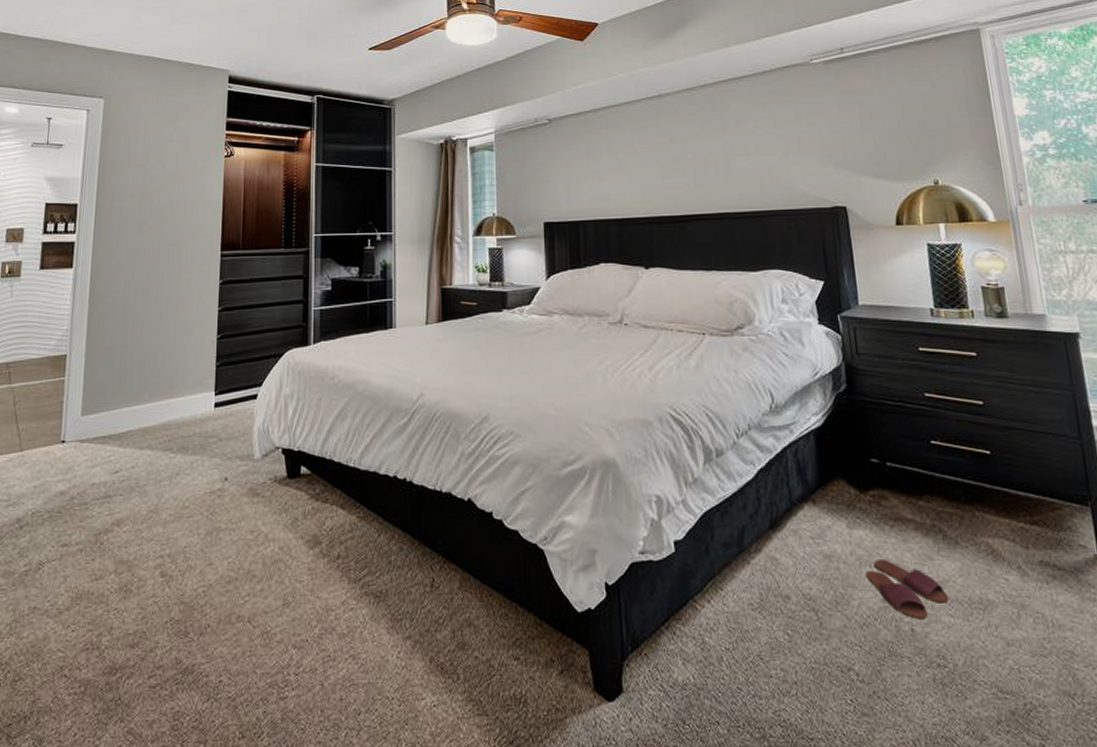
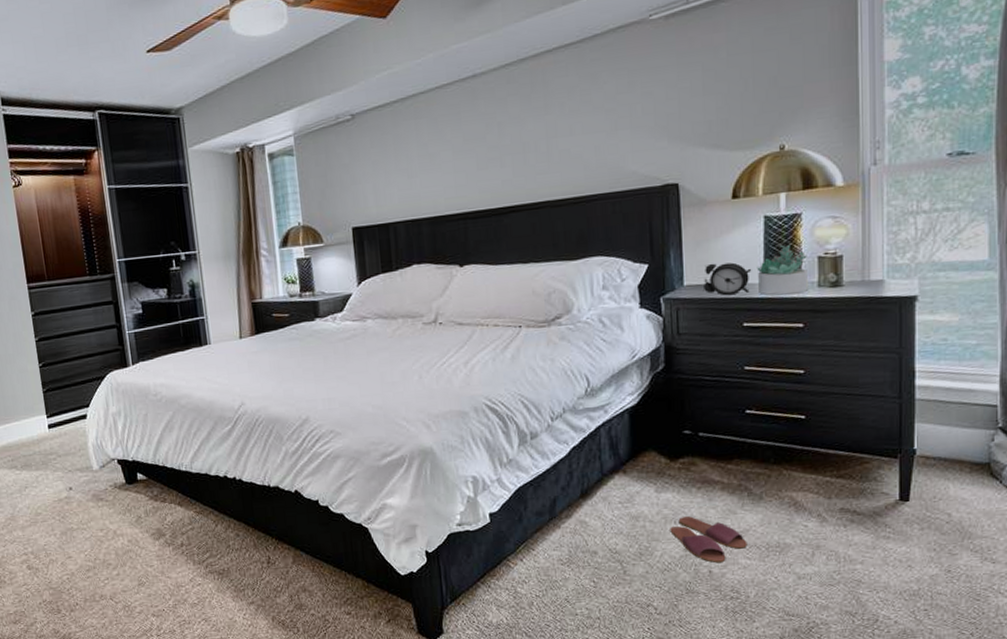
alarm clock: none [877,285,922,319] -> present [702,262,752,296]
succulent plant: none [925,272,976,322] -> present [756,244,808,296]

